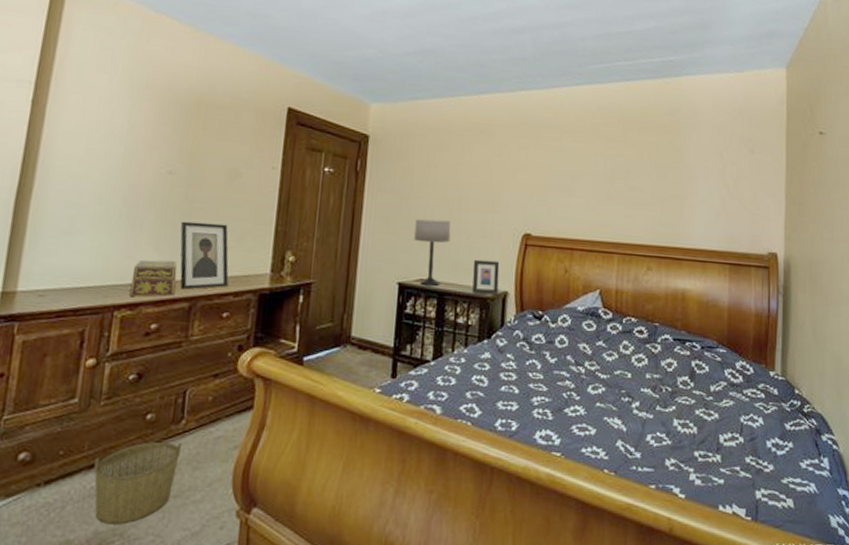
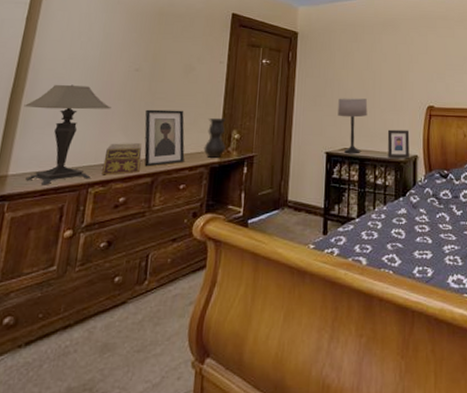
table lamp: none [32,185,139,306] -> present [23,84,111,185]
basket: present [93,441,183,525] -> none [68,301,145,380]
vase: none [251,235,280,283] -> present [203,117,227,158]

